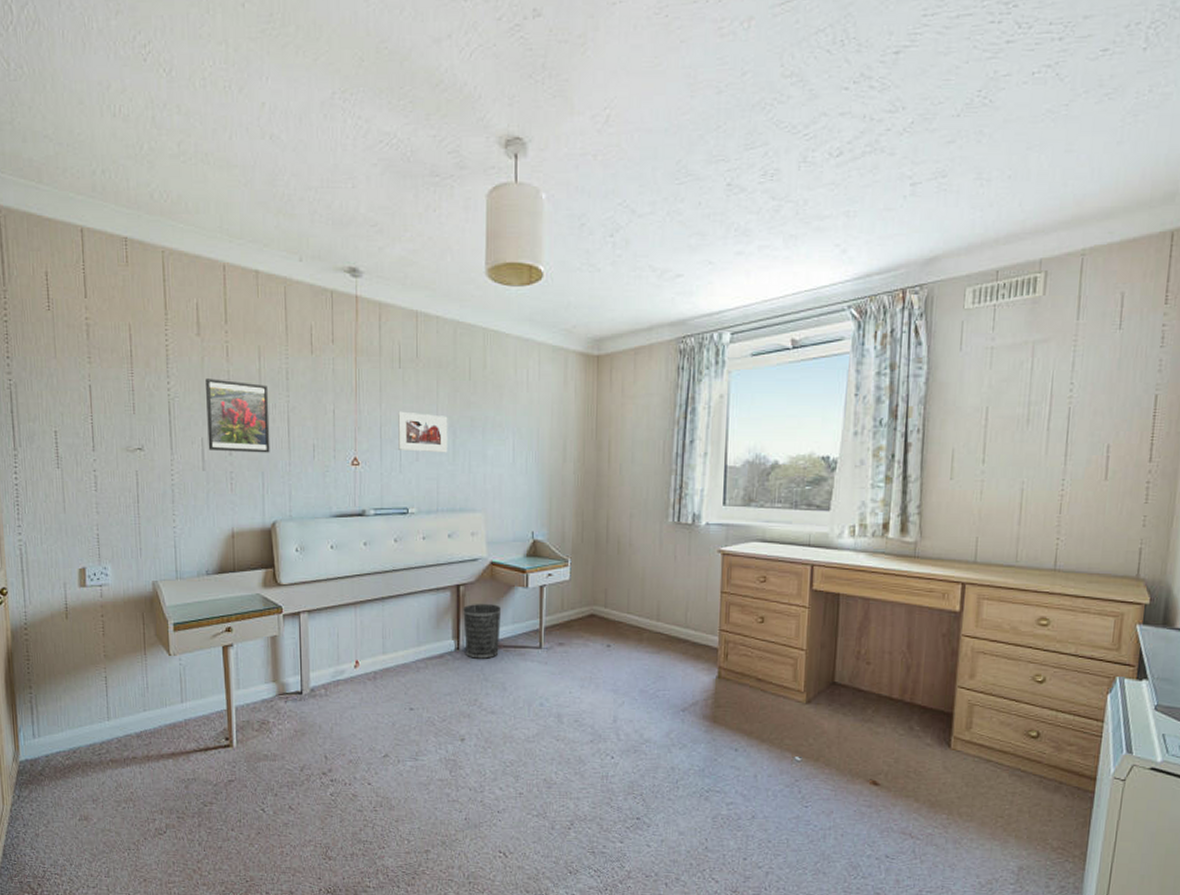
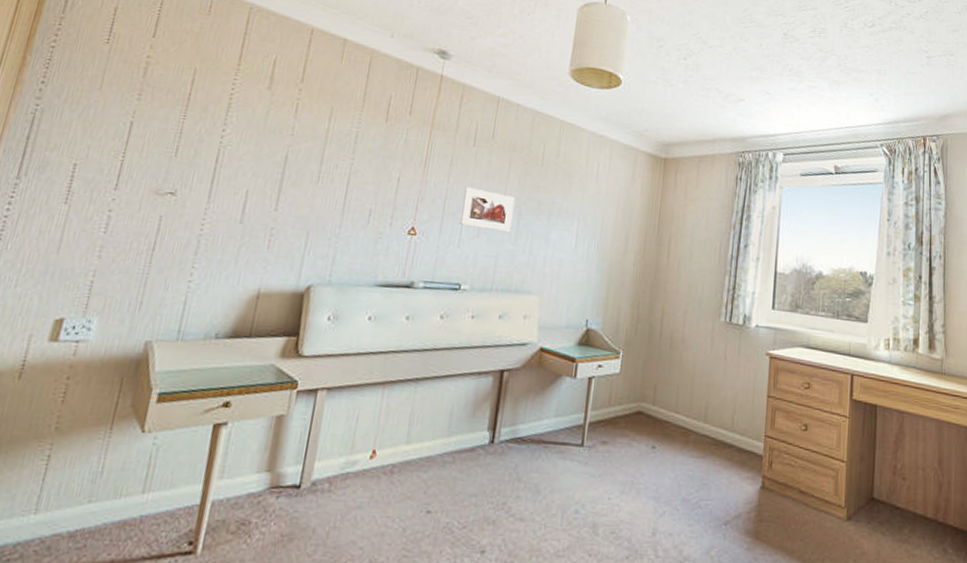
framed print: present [206,379,270,453] -> none [252,131,333,213]
wastebasket: present [463,604,501,659] -> none [500,392,545,456]

